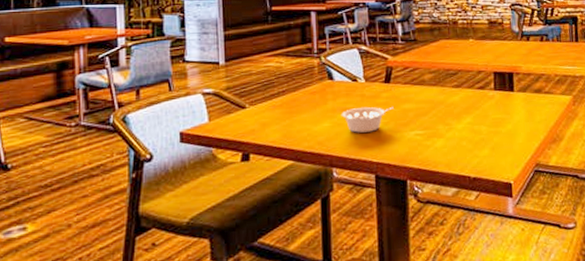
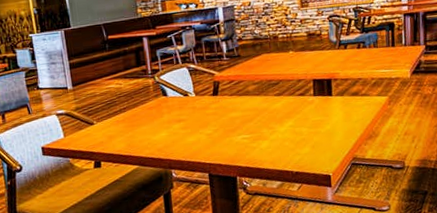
legume: present [342,107,394,133] -> none [176,116,222,140]

